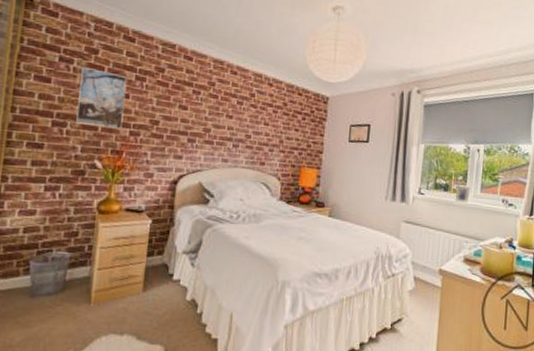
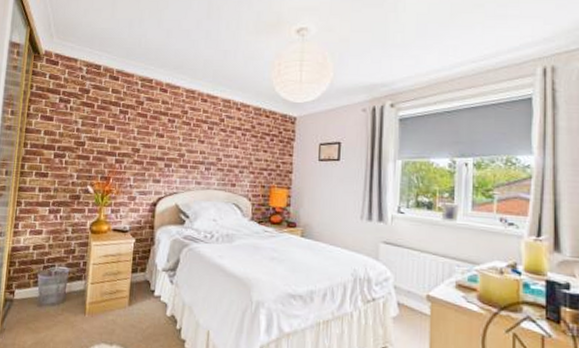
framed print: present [76,66,128,129] -> none [72,105,113,158]

